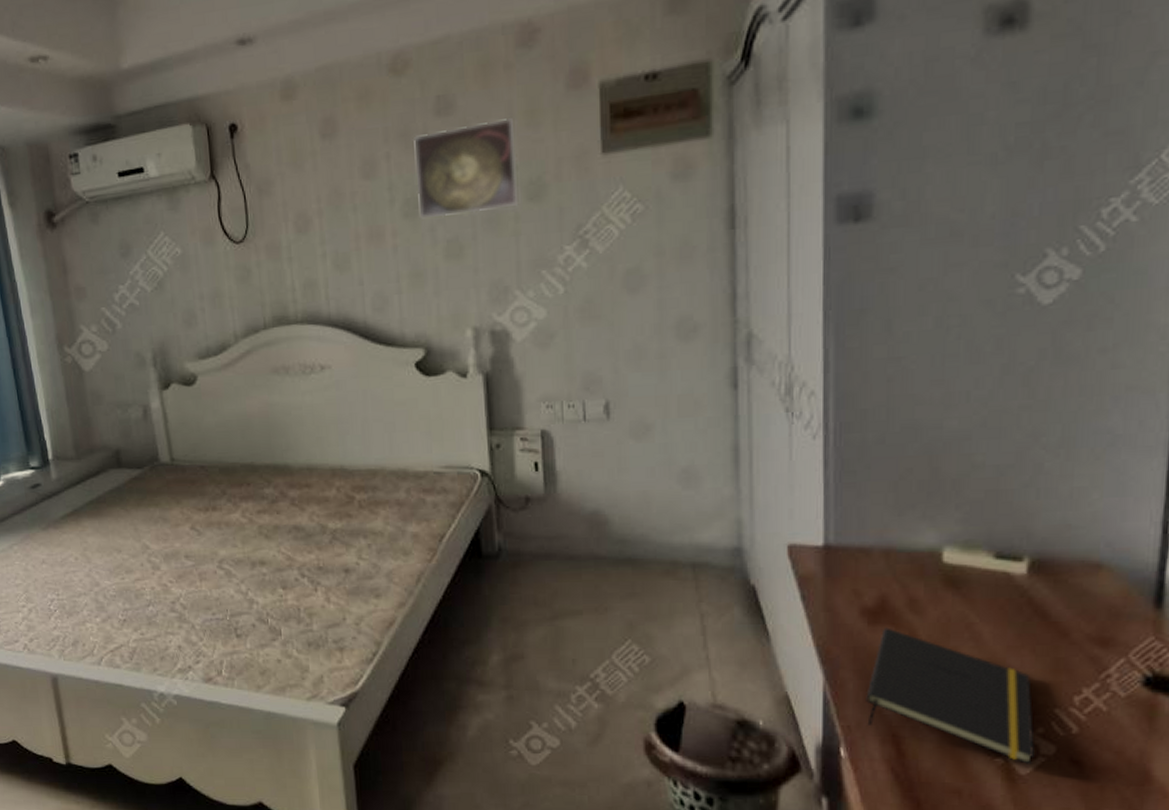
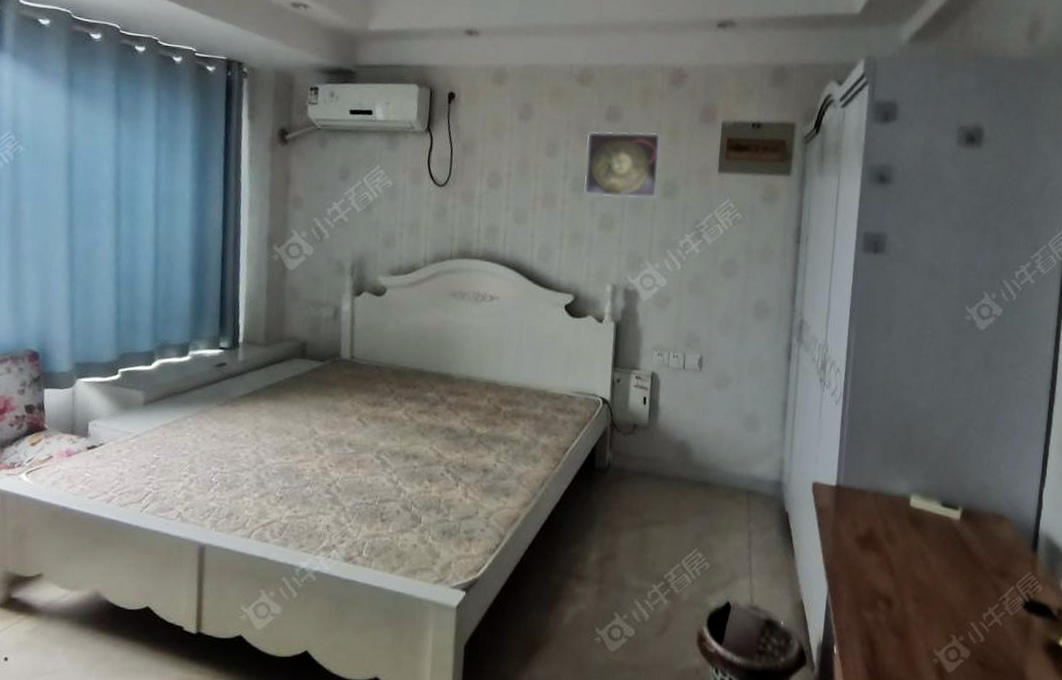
notepad: present [866,627,1035,766] -> none [853,552,958,666]

